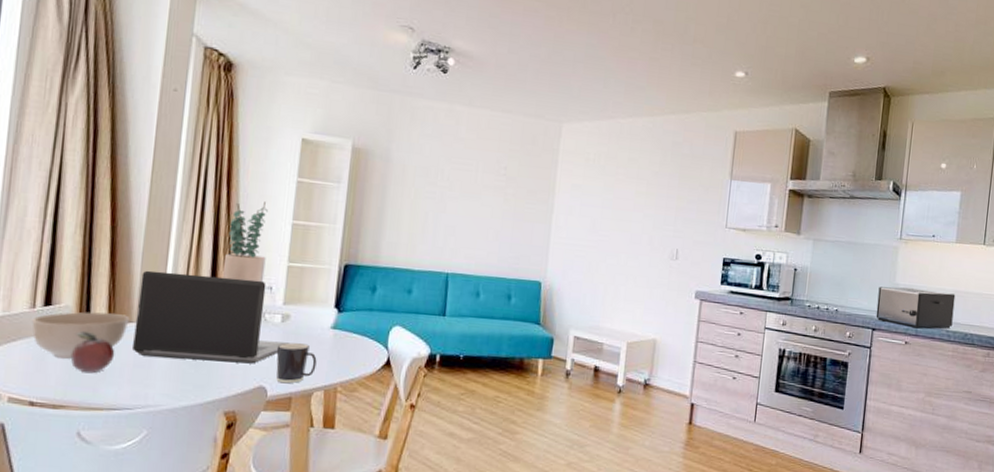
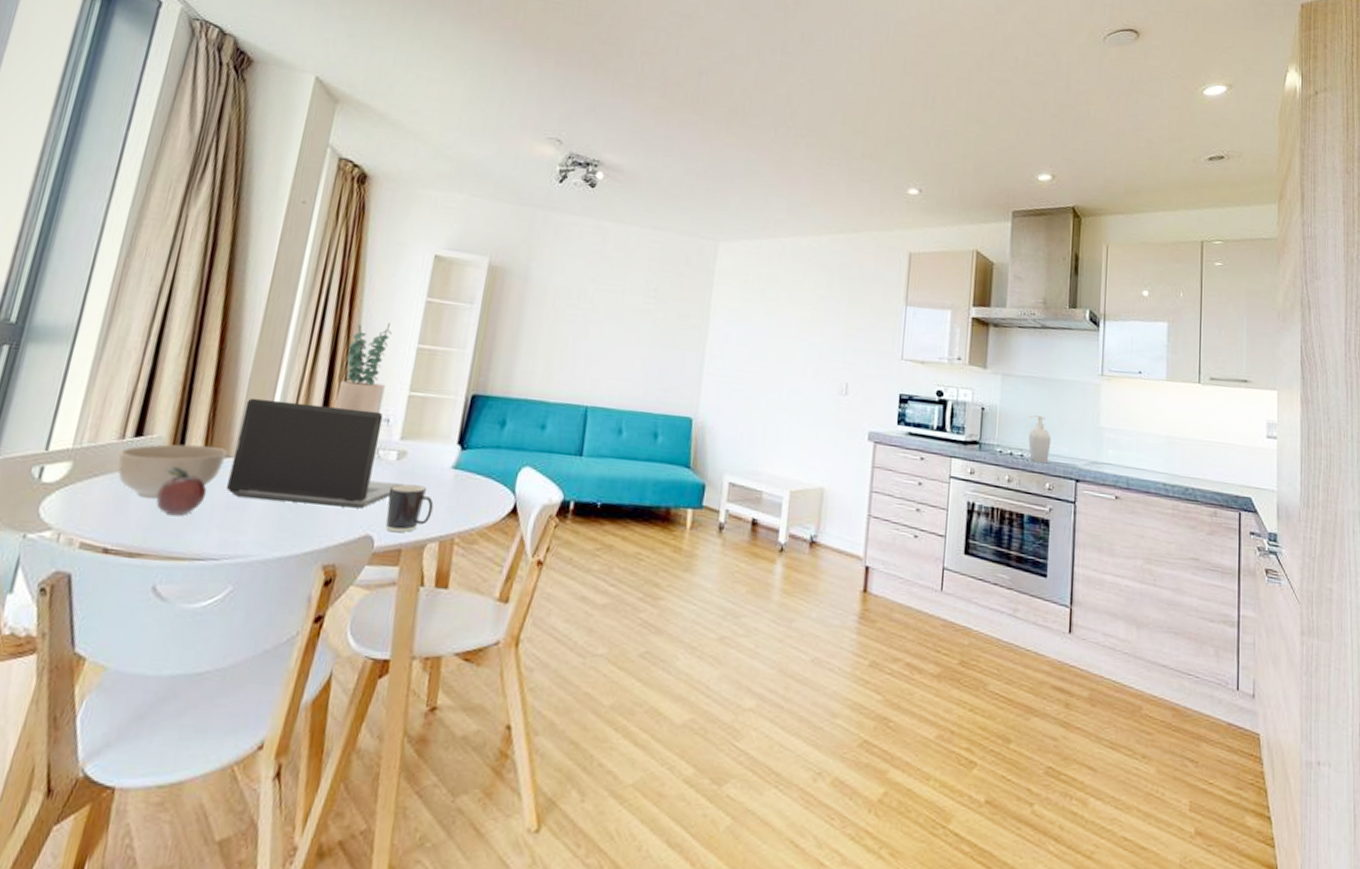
soap bottle: none [833,274,854,316] -> present [1028,415,1052,464]
toaster: present [876,286,956,330] -> none [1079,430,1171,482]

